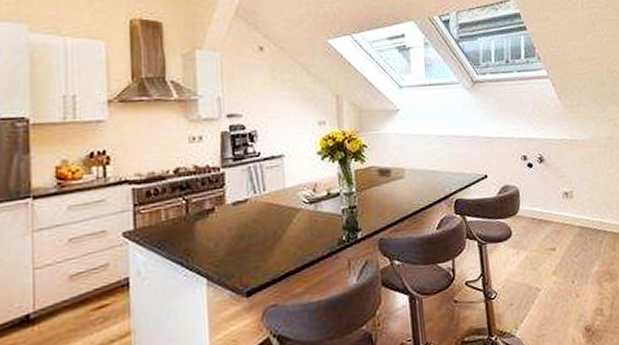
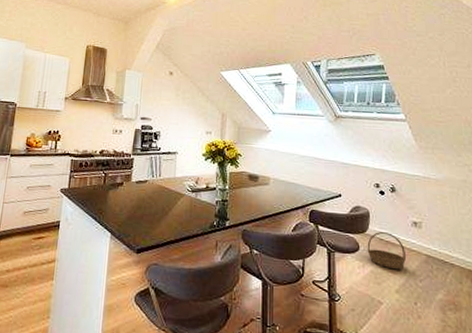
basket: none [519,209,560,250] -> present [367,232,406,270]

